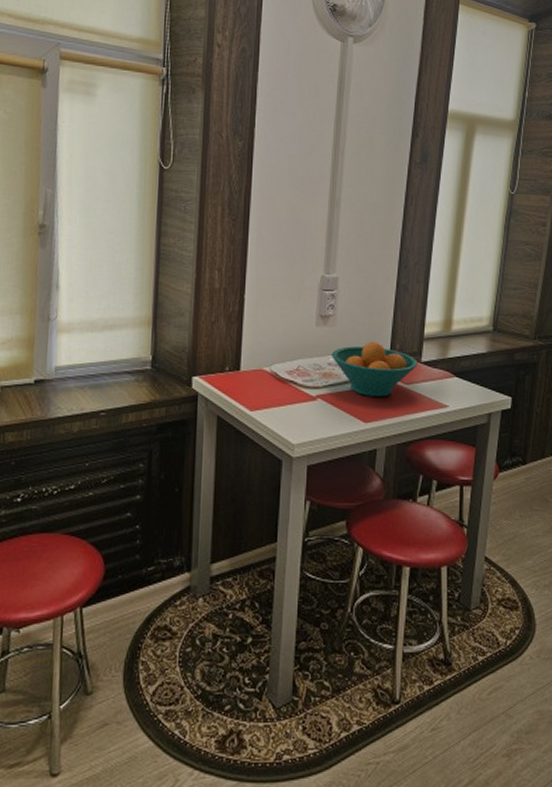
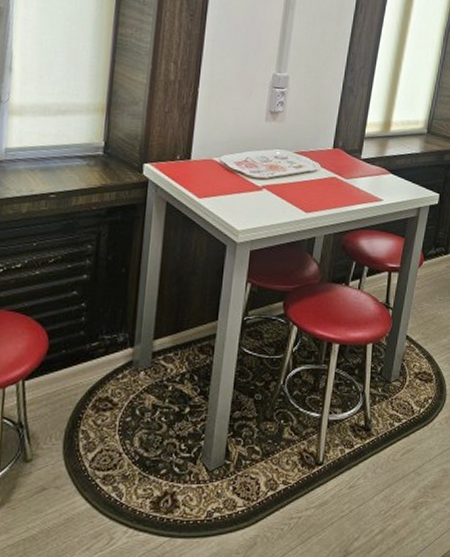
fruit bowl: present [332,341,418,397] -> none [279,138,358,190]

